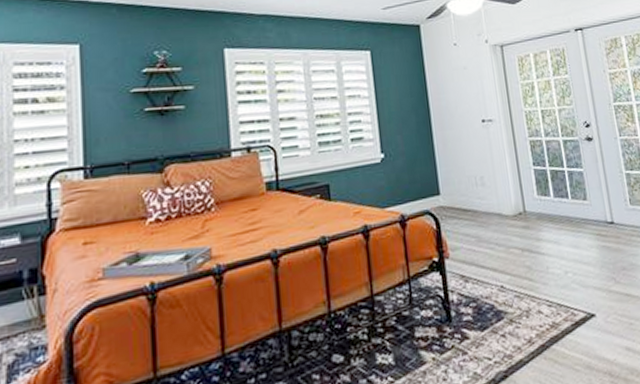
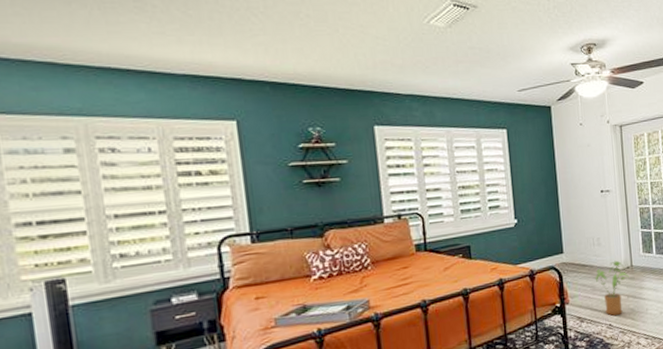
house plant: none [480,204,522,275] -> present [595,260,629,316]

